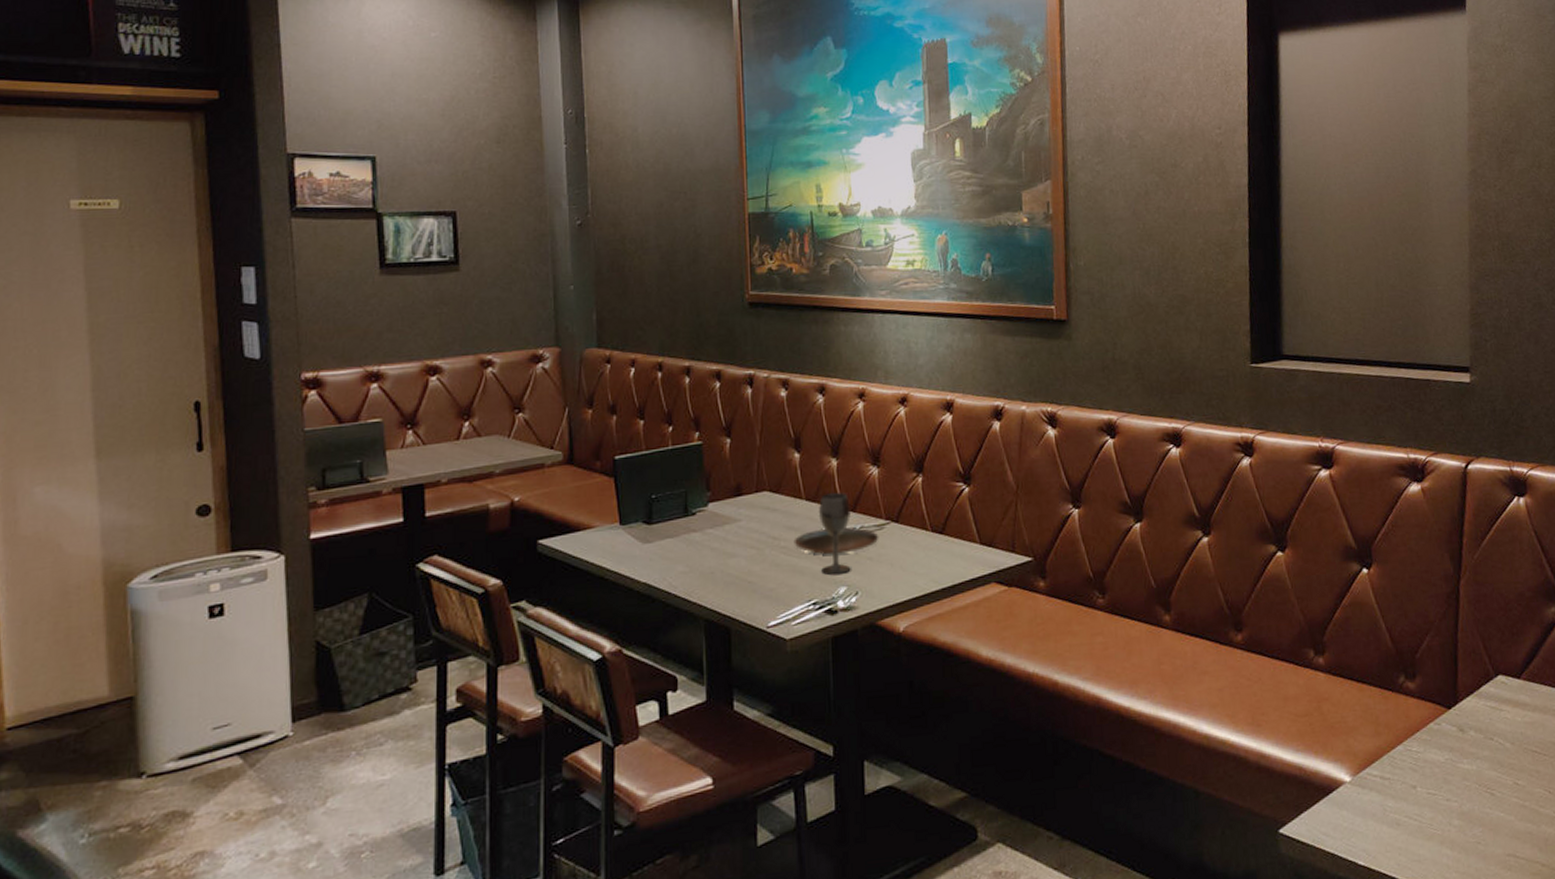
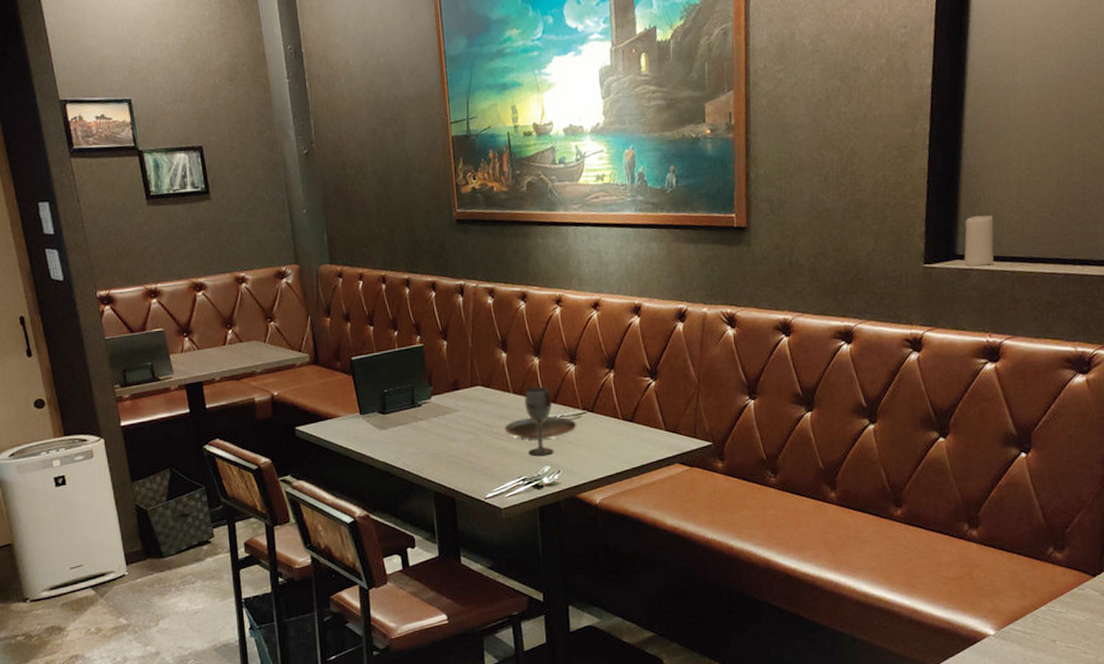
candle: none [1289,315,1320,368] -> present [964,215,994,267]

